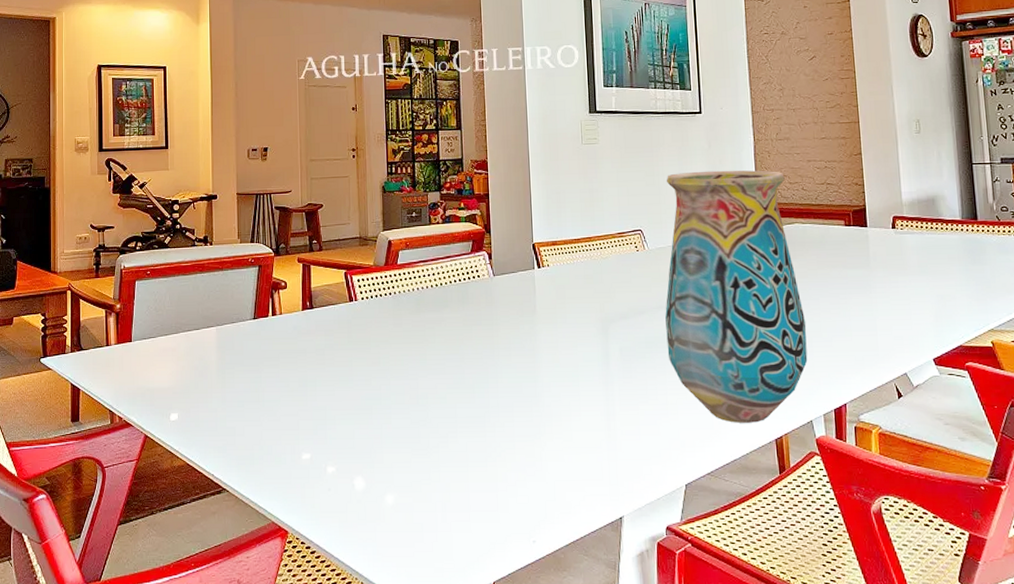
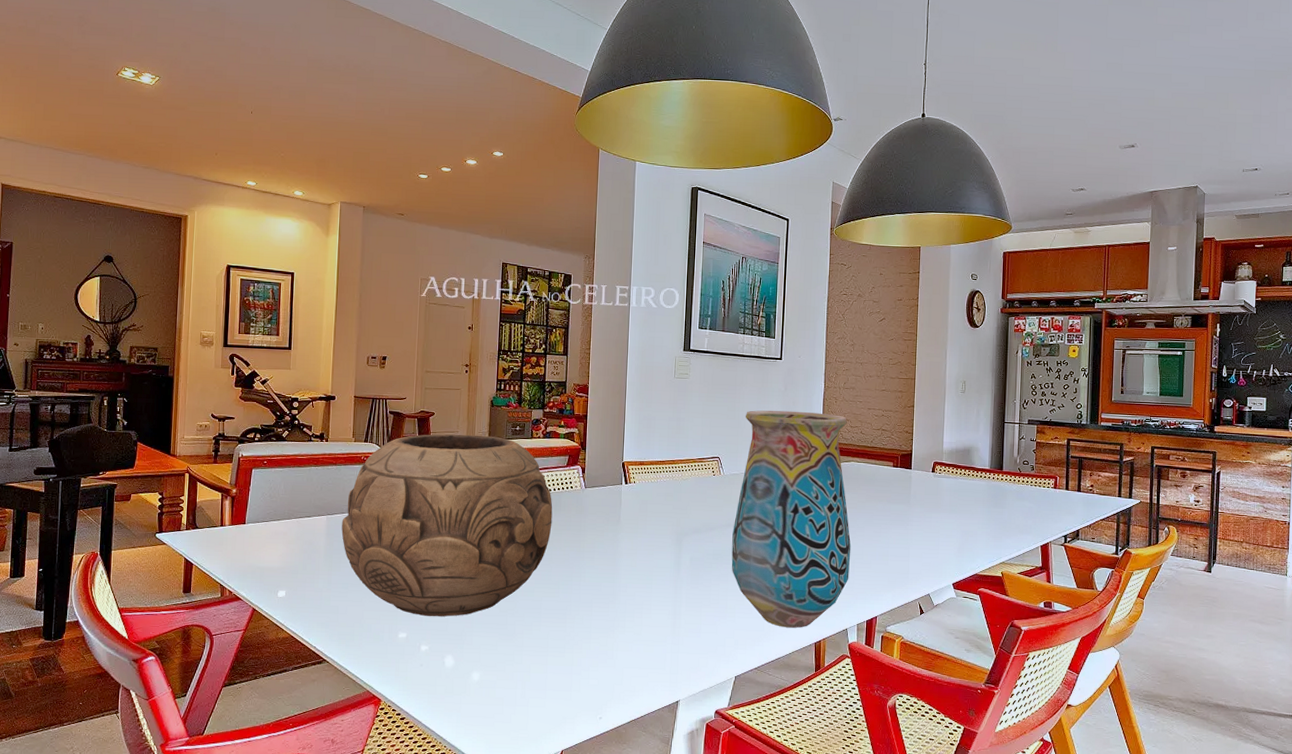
decorative bowl: none [233,225,461,434] -> present [341,434,553,617]

